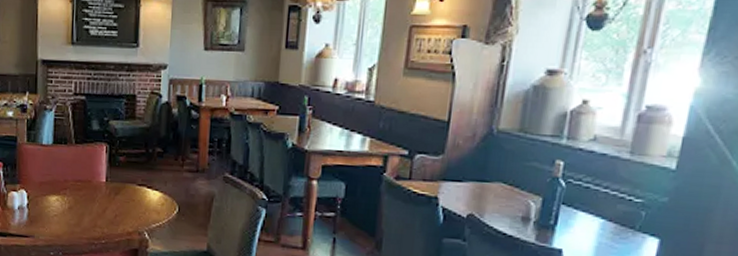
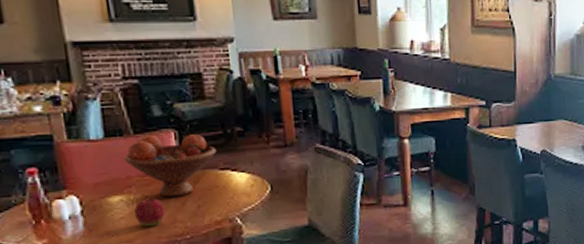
fruit bowl: none [64,146,138,205] -> present [123,134,217,198]
apple: none [66,199,89,227] -> present [134,196,166,227]

